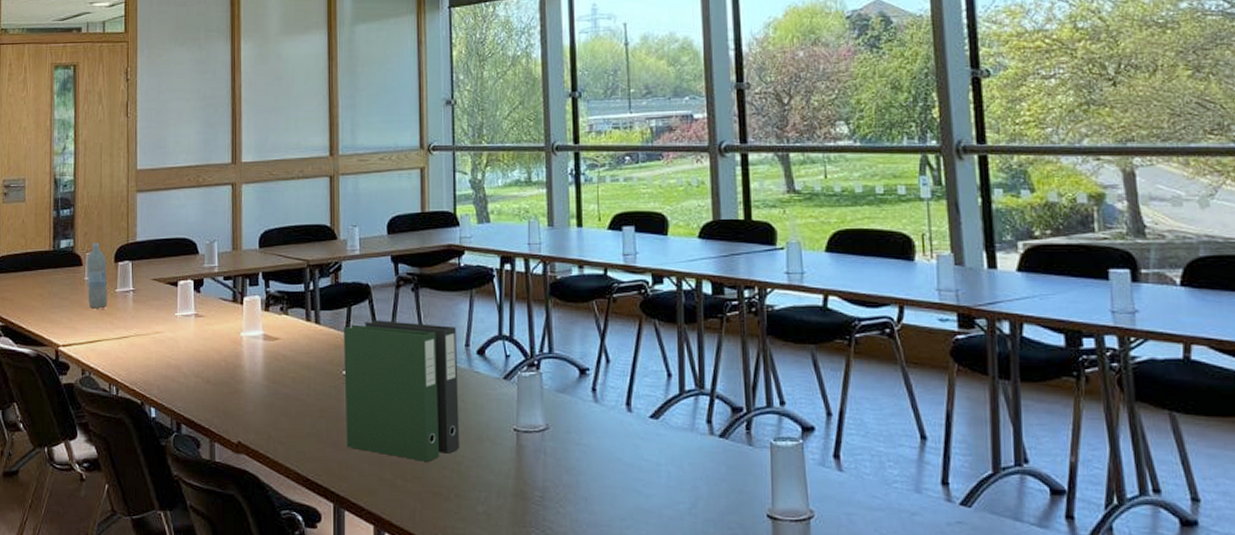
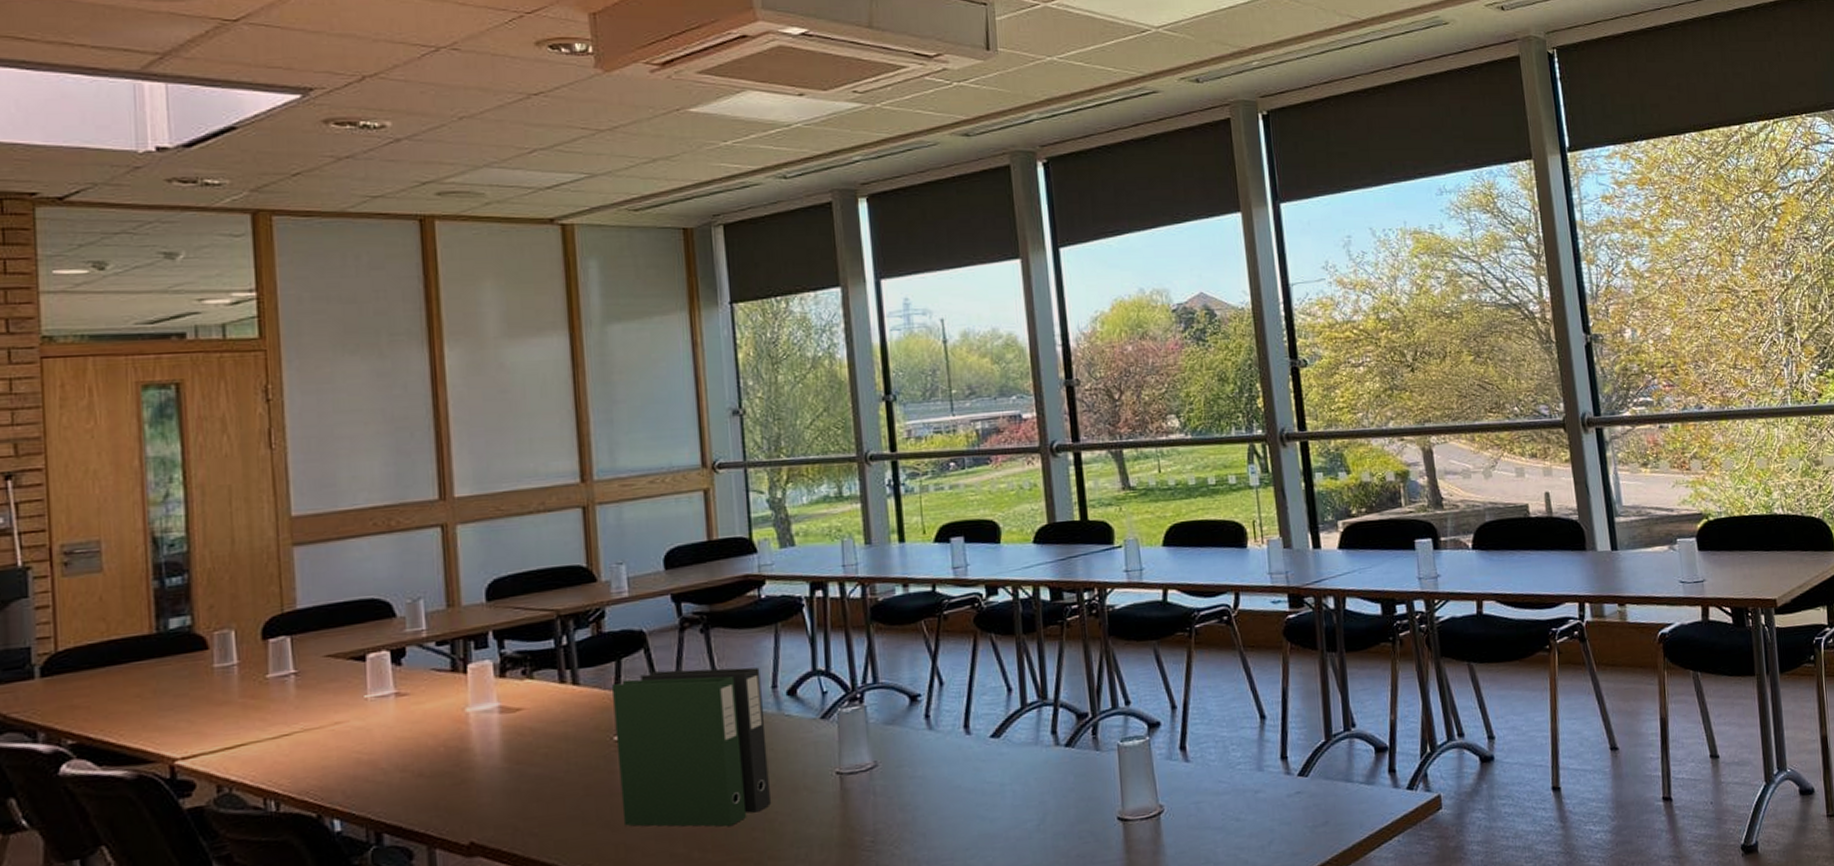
water bottle: present [86,243,108,310] -> none [215,617,254,706]

